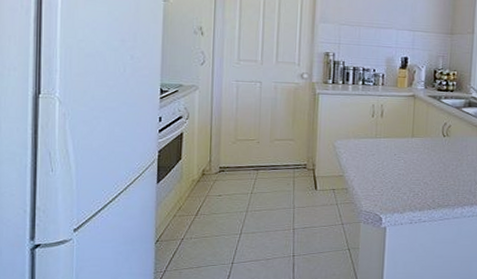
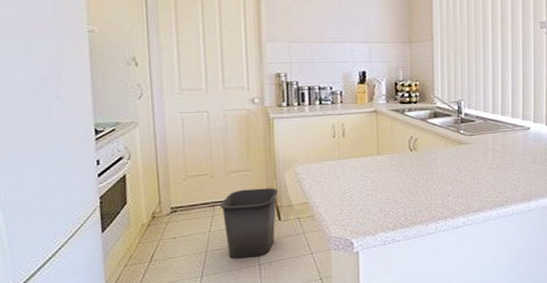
waste bin: none [263,157,317,222] -> present [220,187,278,259]

